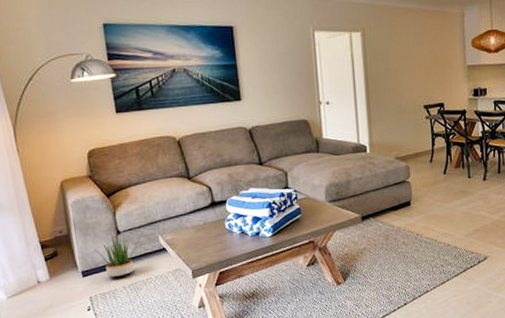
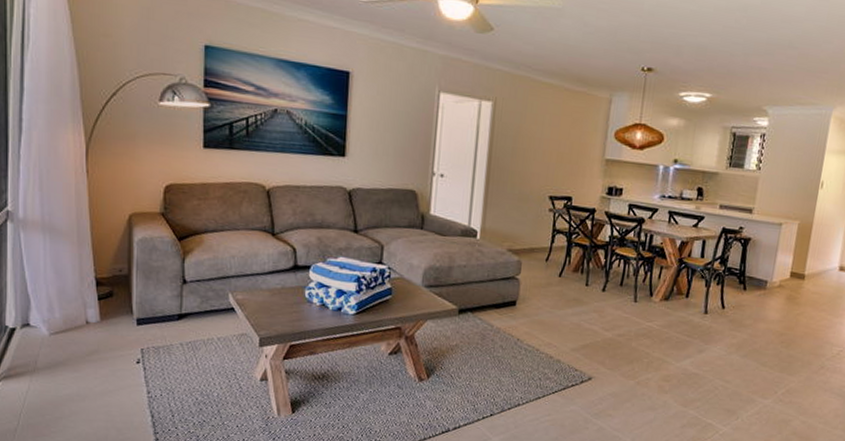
potted plant: present [94,235,141,278] -> none [155,284,208,333]

